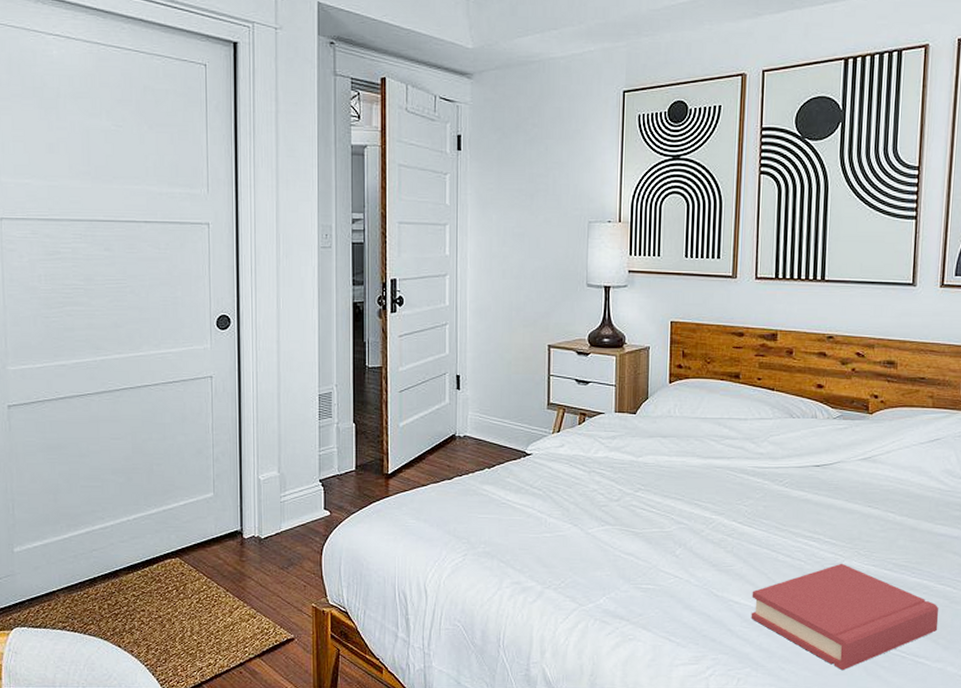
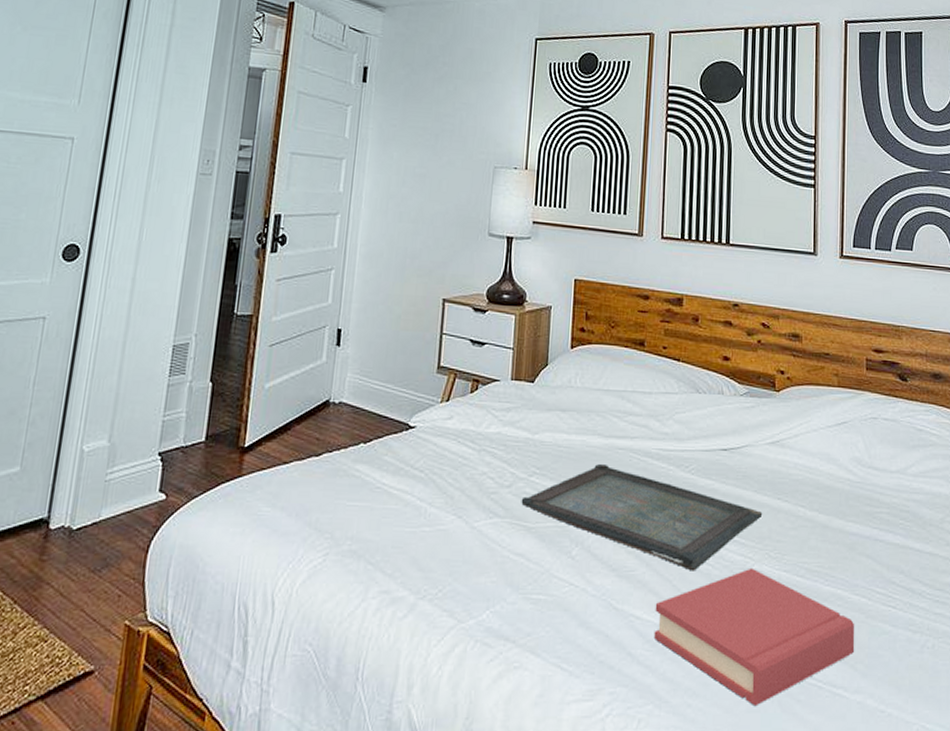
serving tray: none [629,481,853,566] -> present [521,464,763,571]

